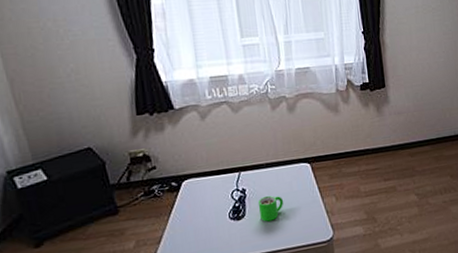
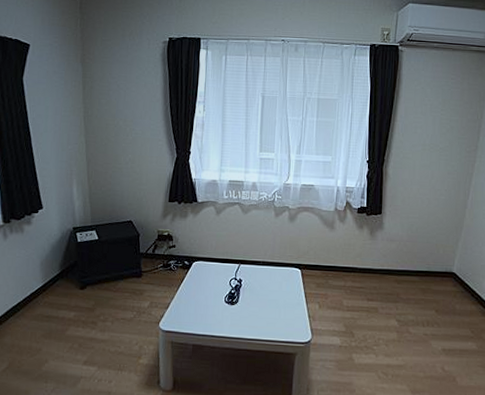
mug: present [257,195,284,222] -> none [250,289,273,312]

